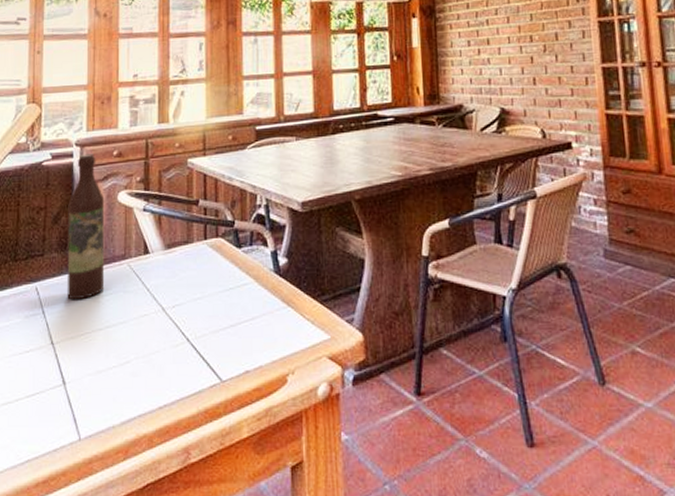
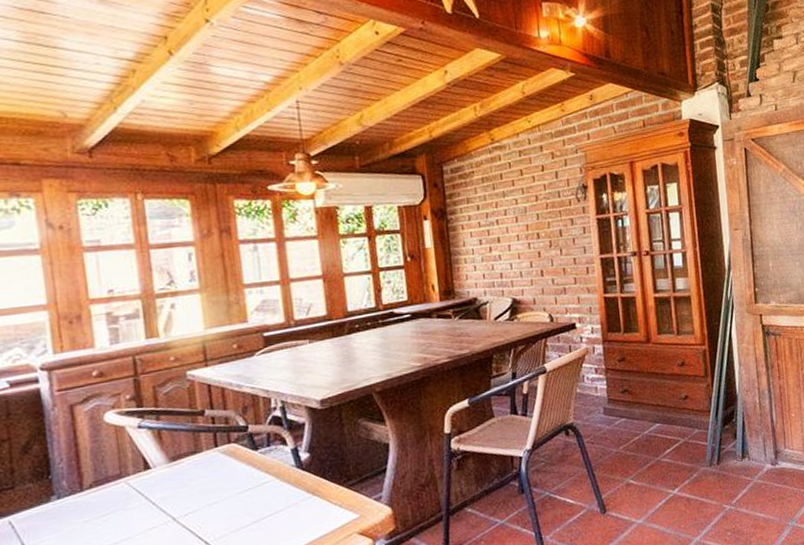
wine bottle: present [67,153,105,300] -> none [39,376,100,528]

